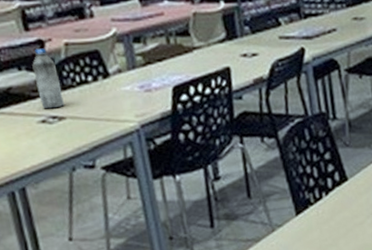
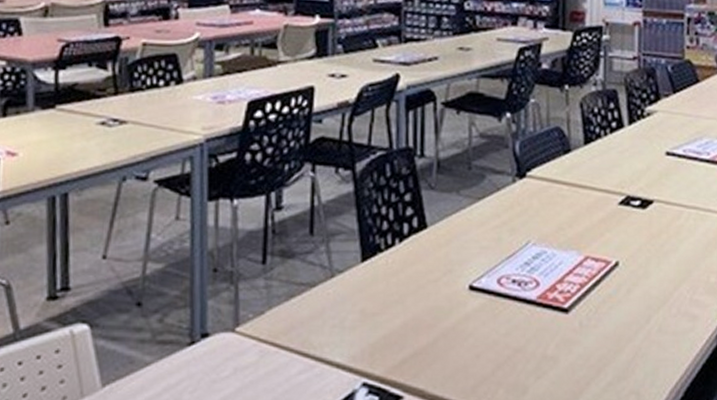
water bottle: present [32,48,64,109] -> none [104,45,130,111]

